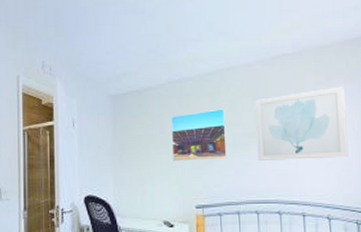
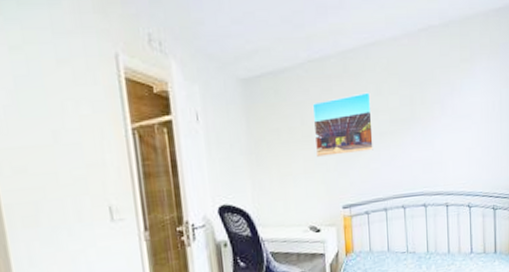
wall art: present [255,86,349,161] -> none [401,64,488,151]

